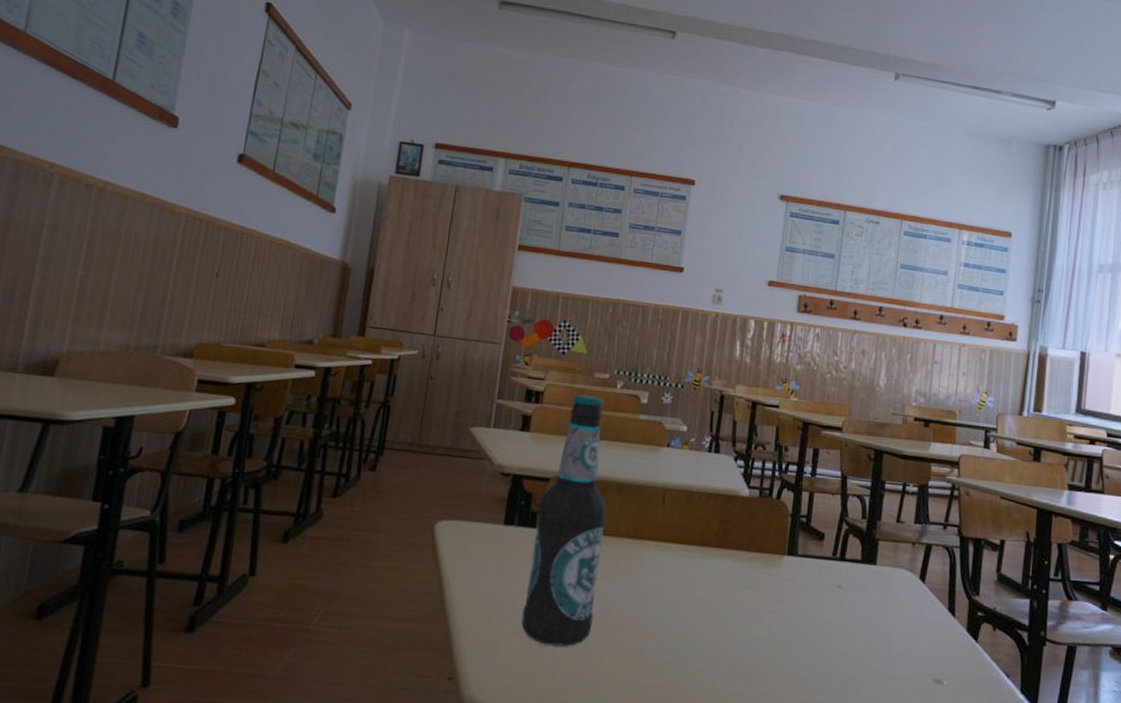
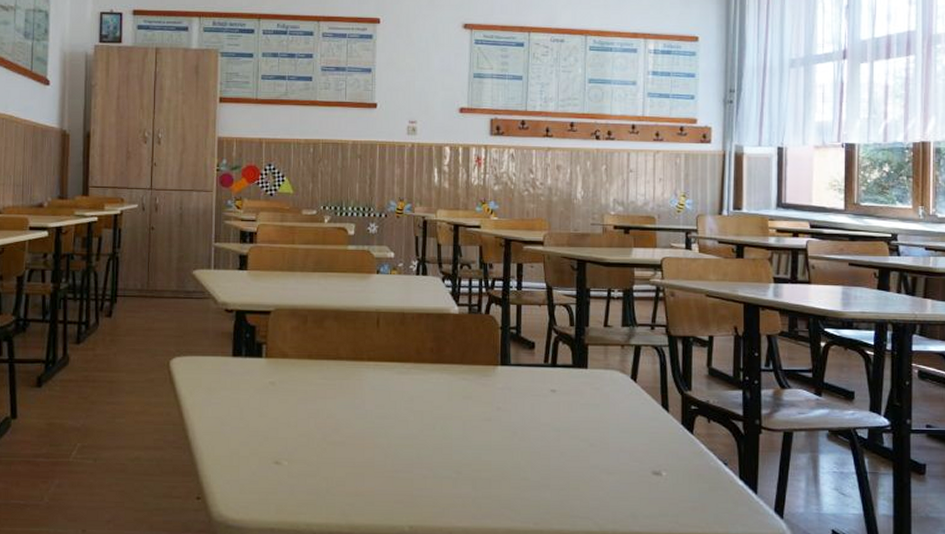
bottle: present [521,394,608,647] -> none [258,231,327,463]

